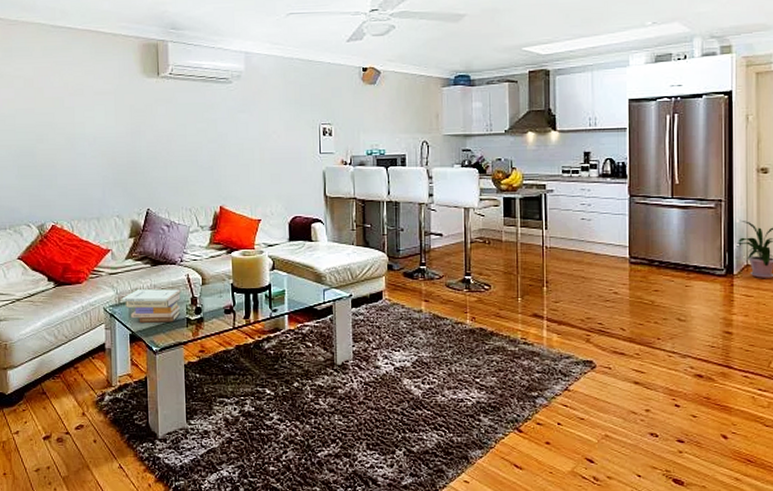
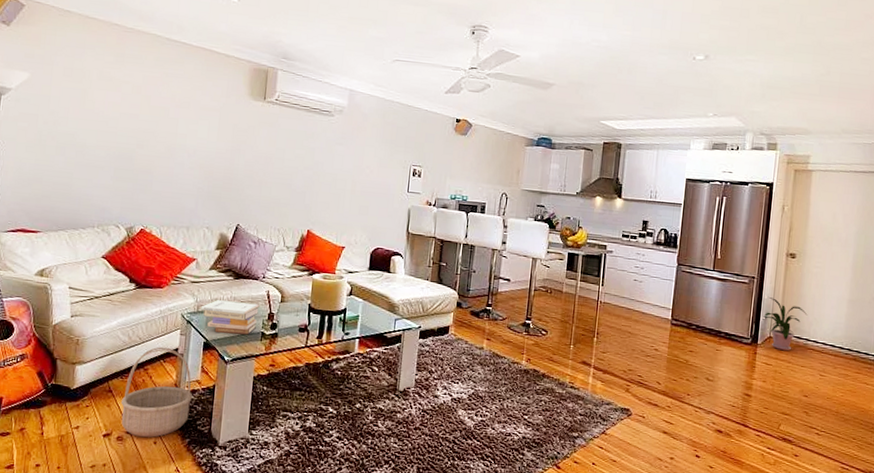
basket: none [56,343,125,437] -> present [121,346,192,438]

